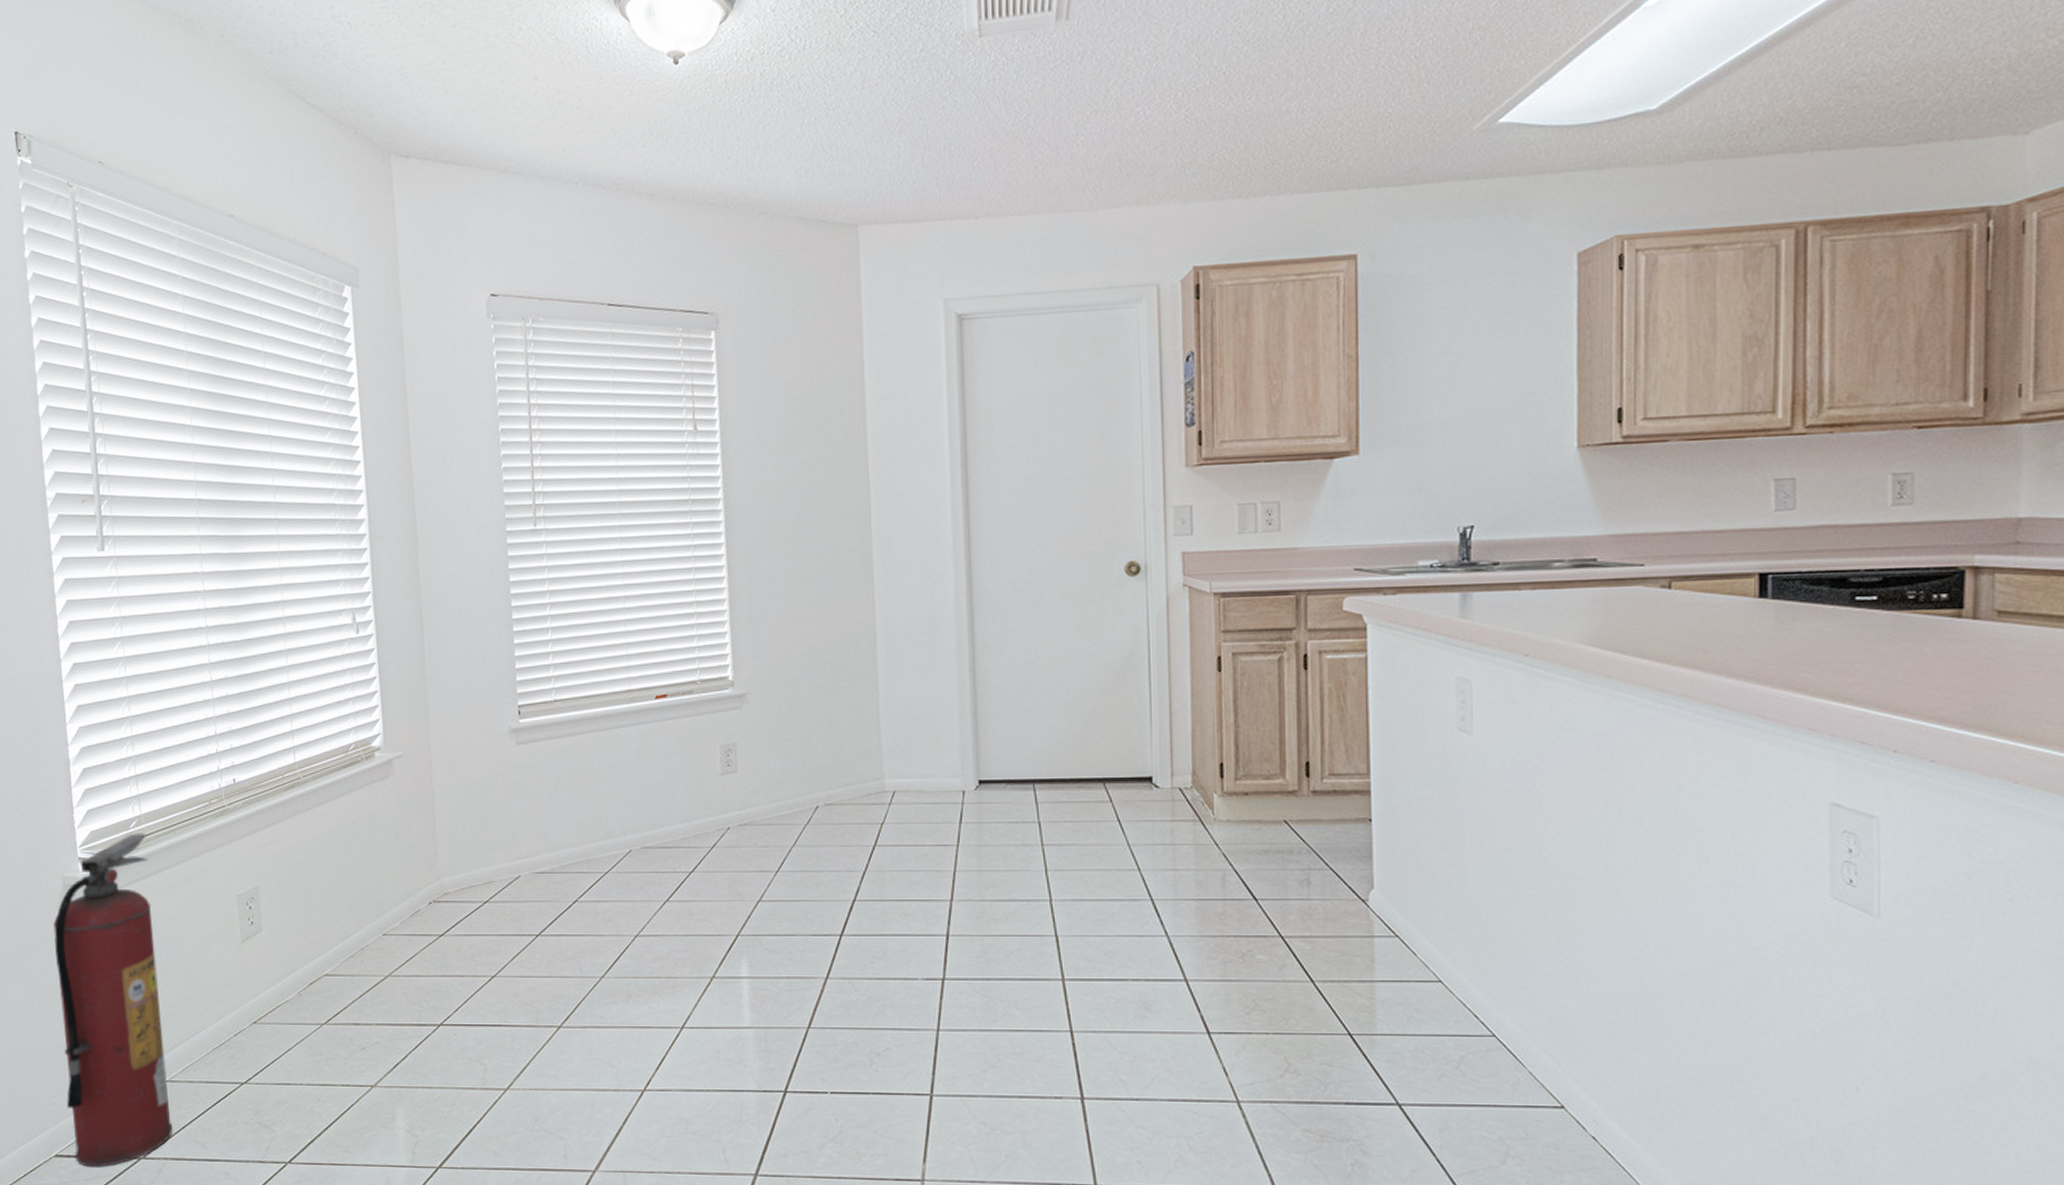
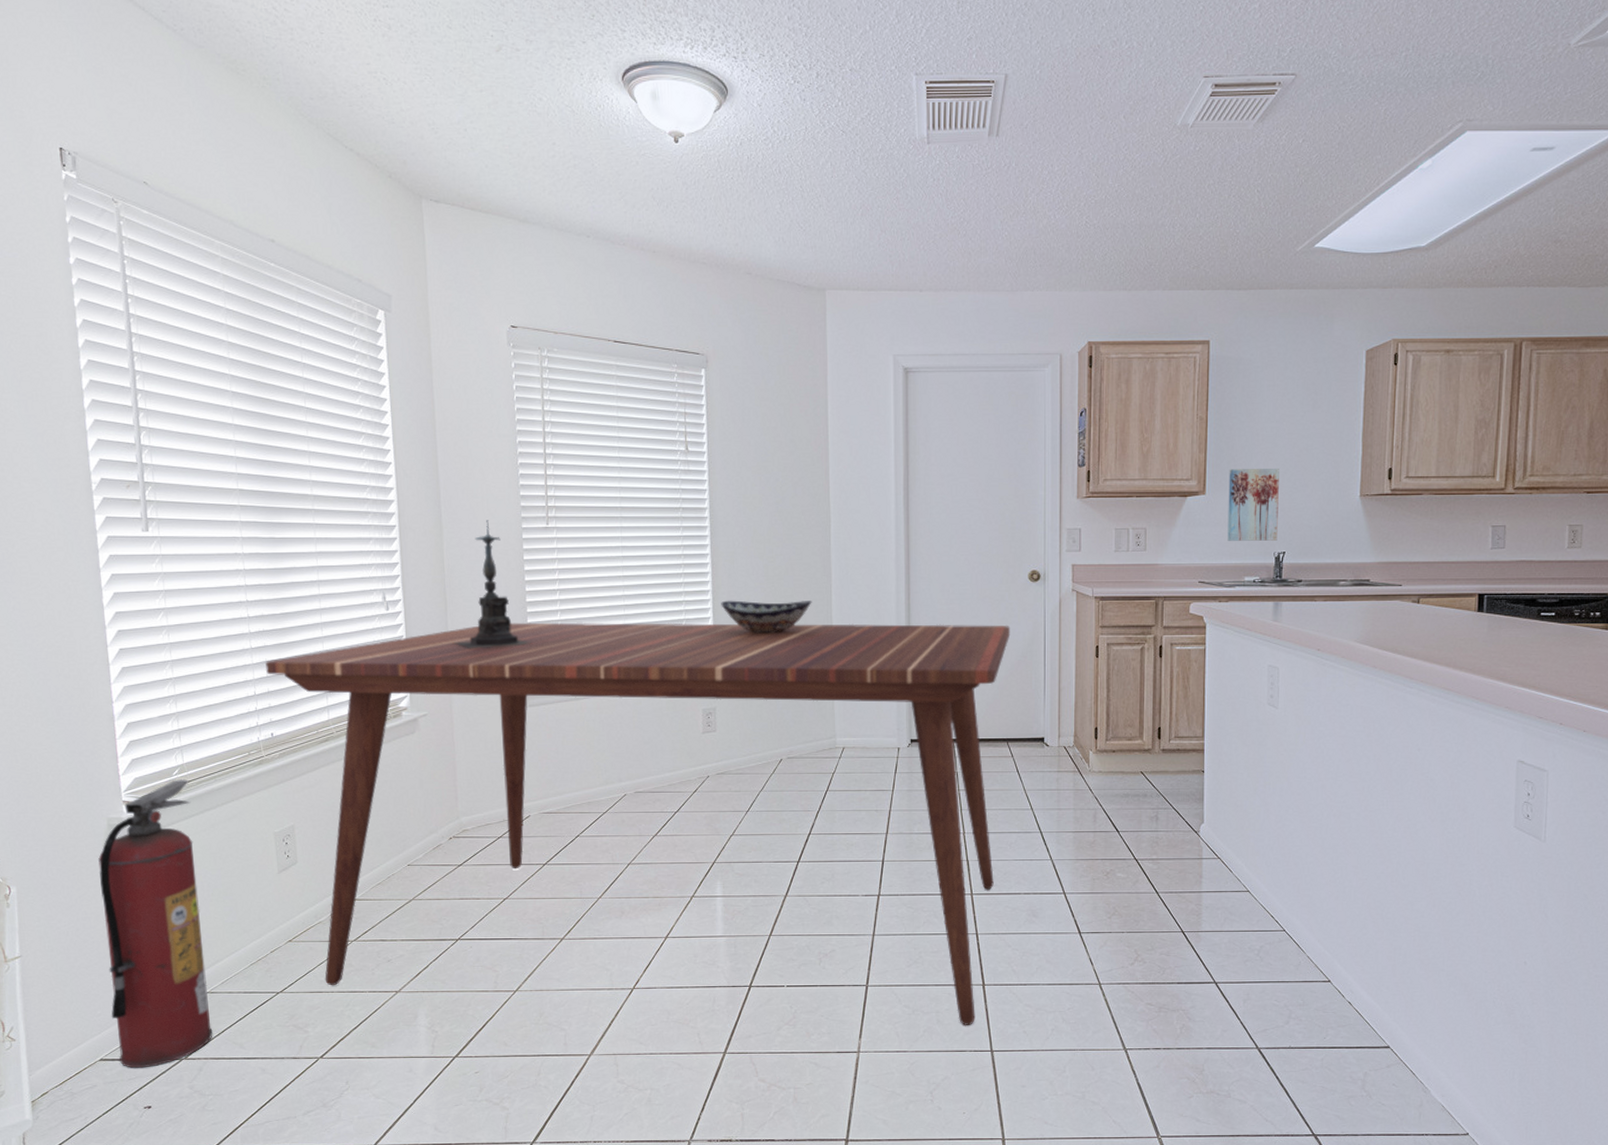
dining table: none [227,632,1104,1152] -> present [265,622,1011,1026]
candle holder: none [430,523,520,677] -> present [452,520,533,650]
decorative bowl: none [740,608,851,651] -> present [721,600,812,634]
wall art: none [1390,416,1462,514] -> present [1227,469,1279,541]

